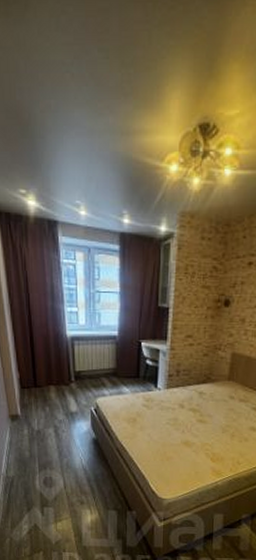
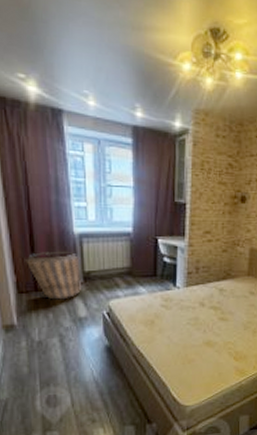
basket: none [27,352,72,396] -> present [25,251,81,300]

